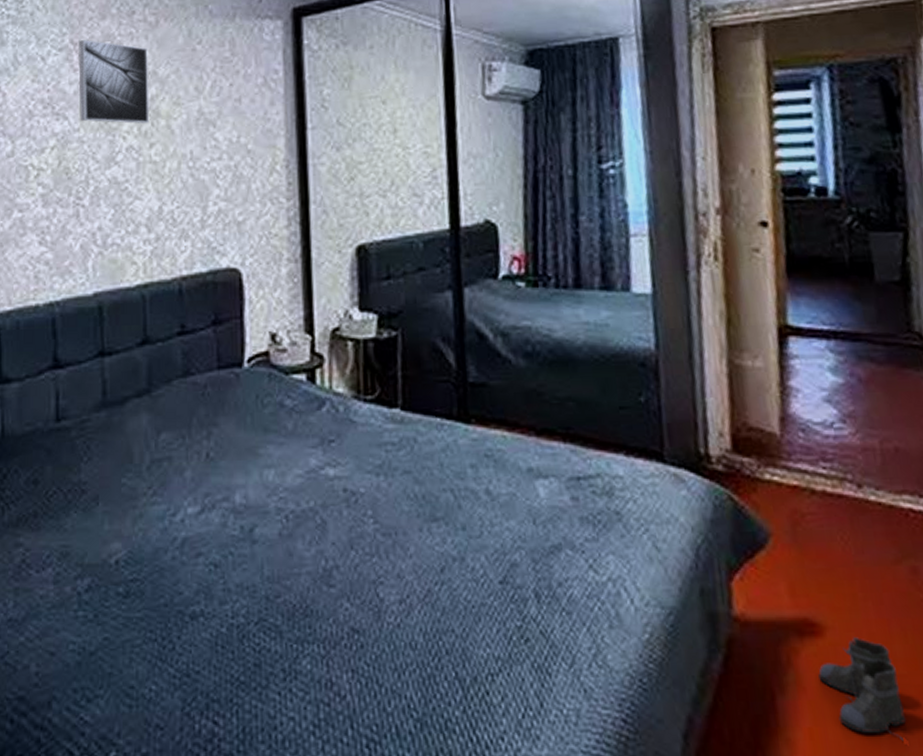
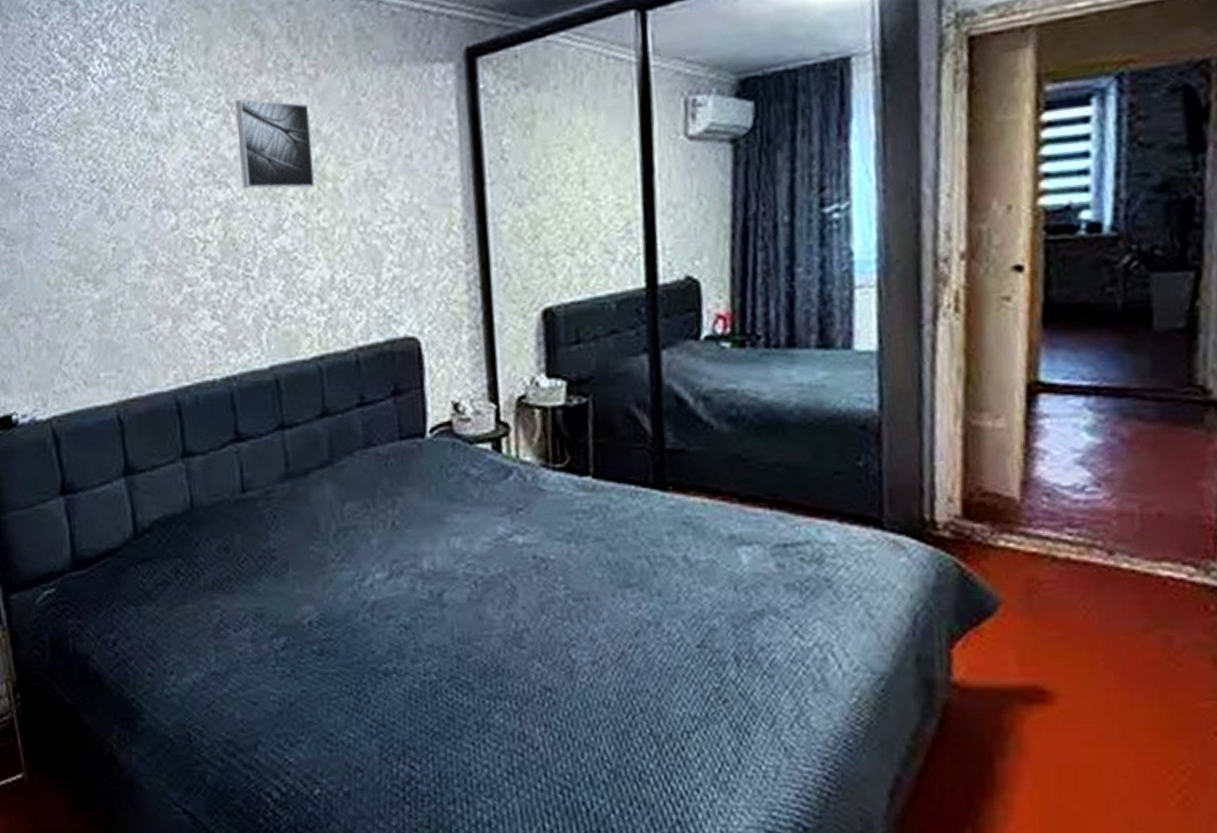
boots: present [818,637,907,741] -> none [1044,705,1142,806]

